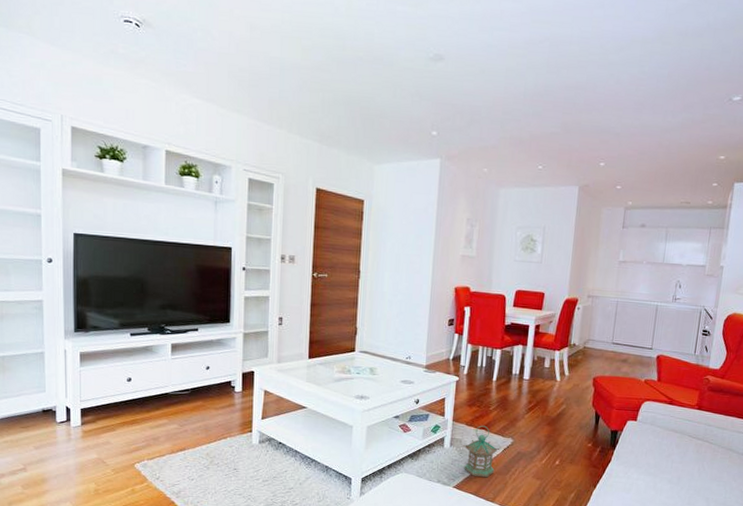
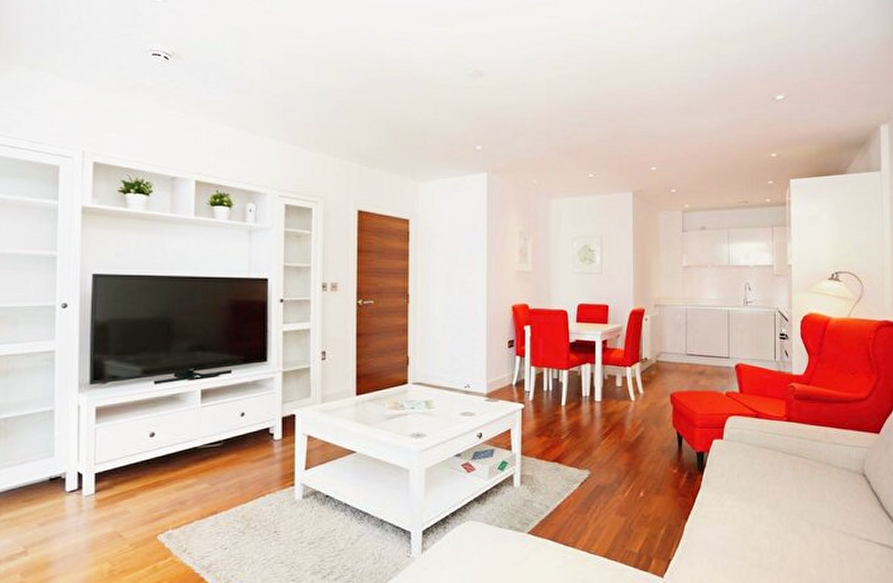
lantern: present [462,425,500,478] -> none [534,457,577,519]

